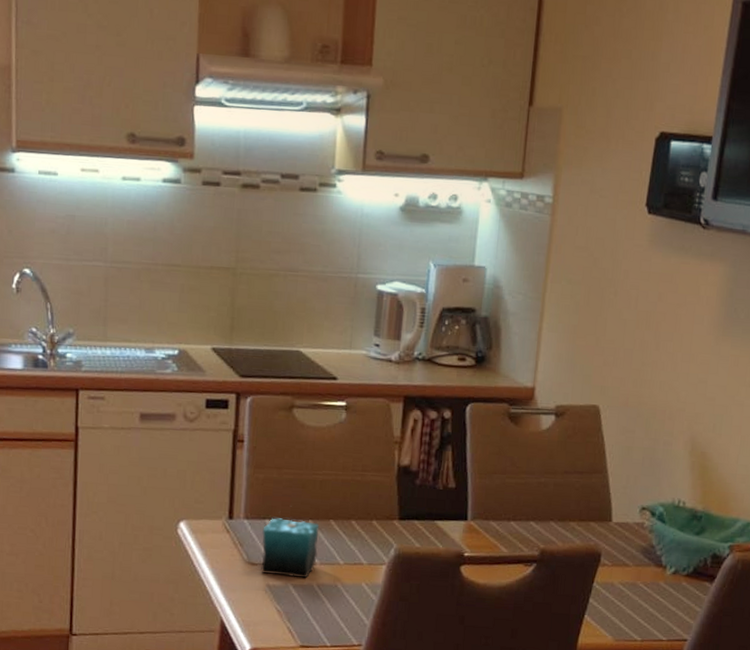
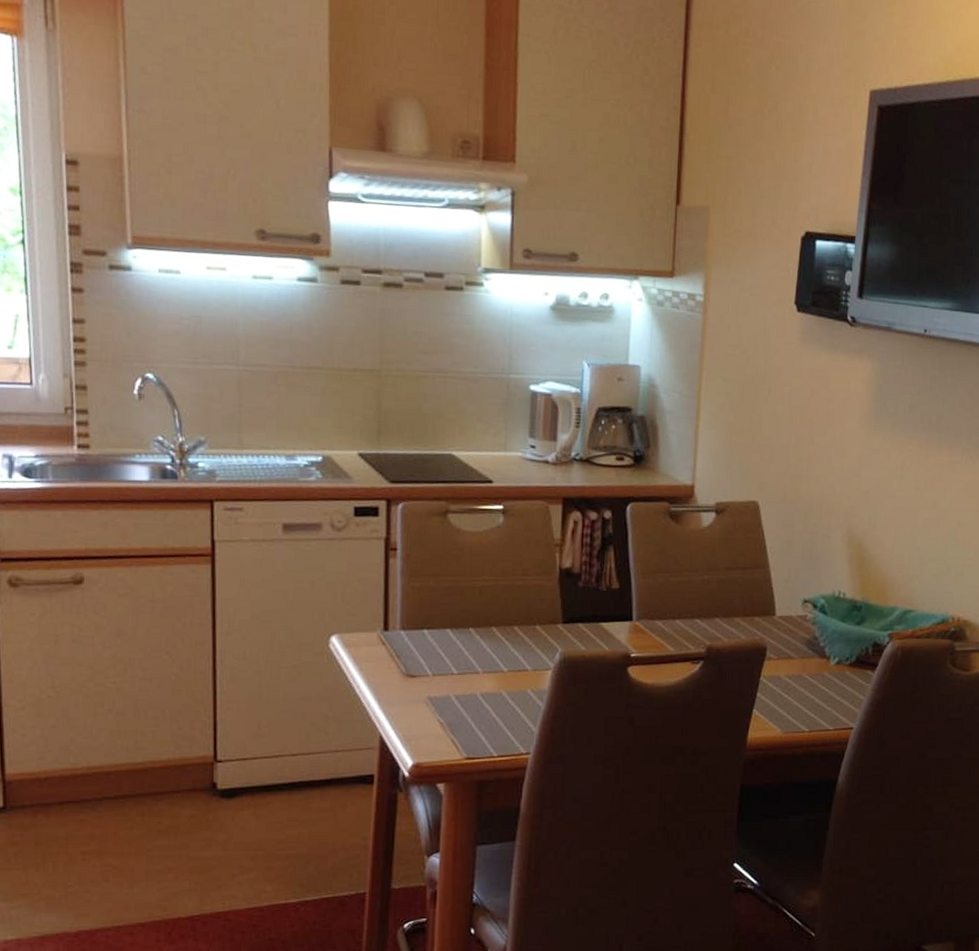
candle: present [261,518,320,579] -> none [420,627,481,689]

